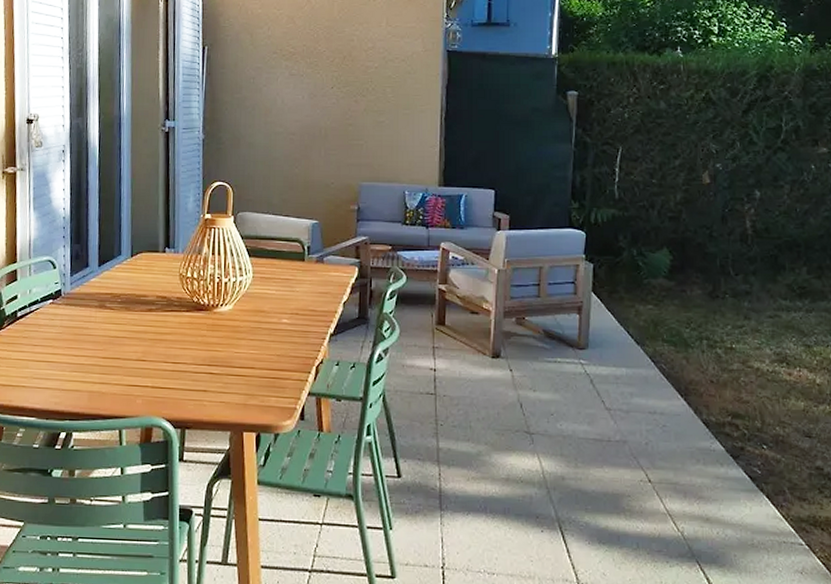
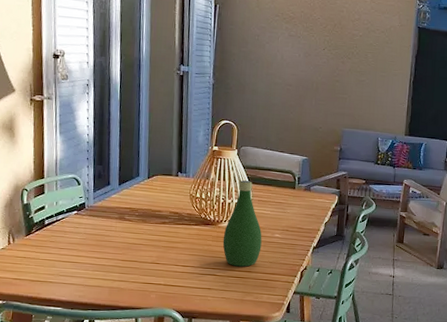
bottle: none [219,254,267,362] -> present [222,180,262,267]

